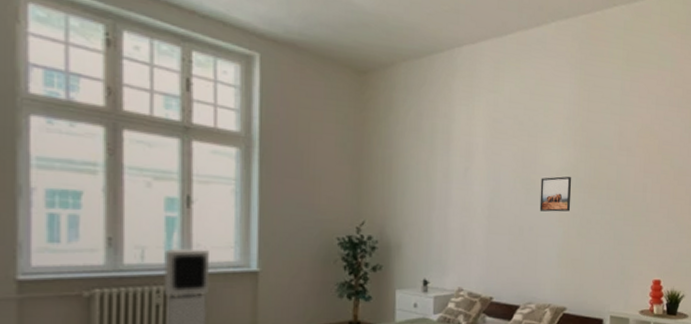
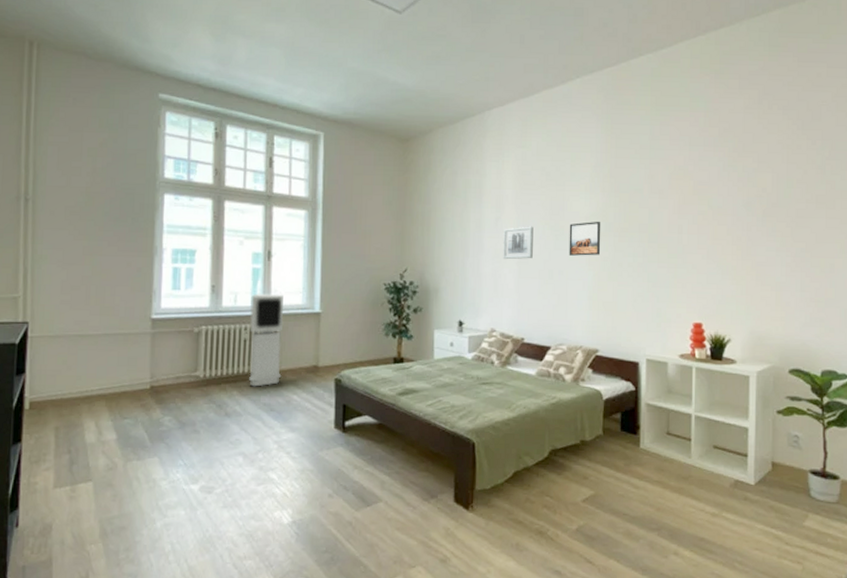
wall art: none [472,178,504,214] -> present [503,226,533,260]

